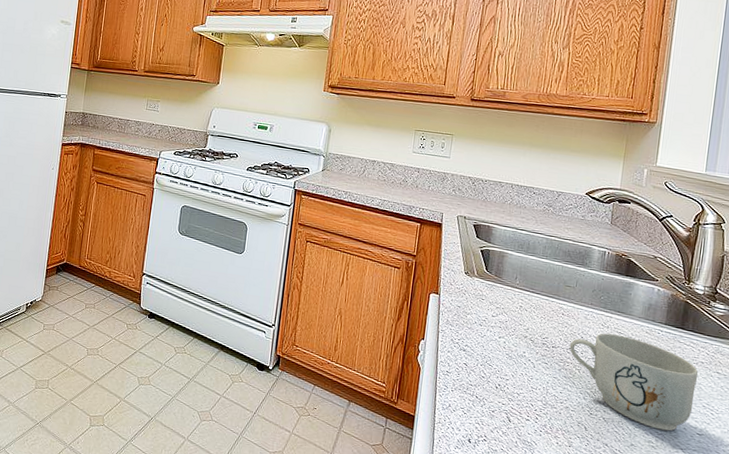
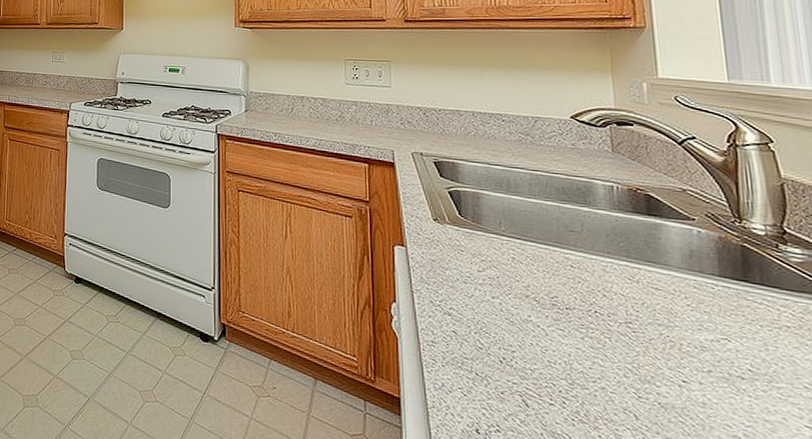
mug: present [569,333,699,431] -> none [589,289,790,422]

